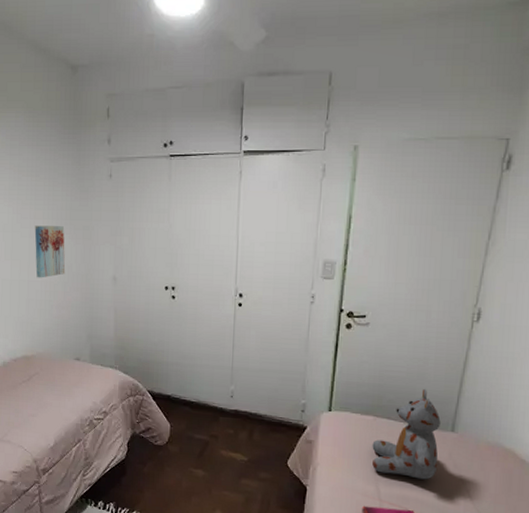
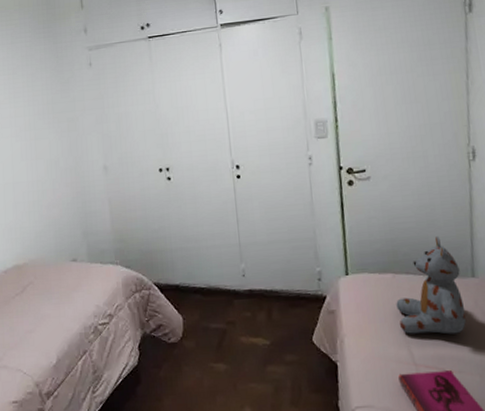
wall art: present [34,225,66,278] -> none [16,121,53,179]

